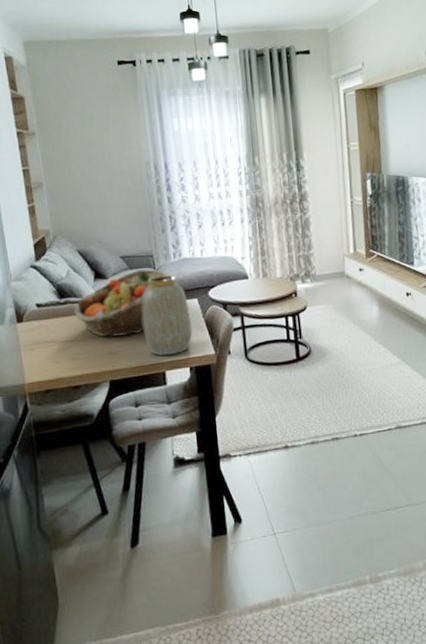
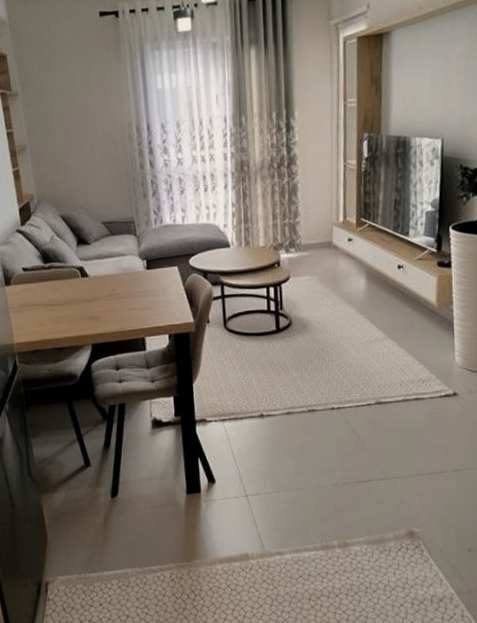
fruit basket: present [74,269,170,337] -> none [58,235,151,302]
vase: present [141,275,193,356] -> none [122,242,172,322]

